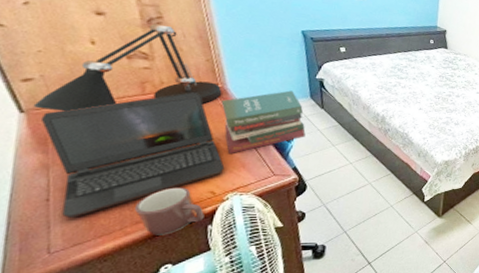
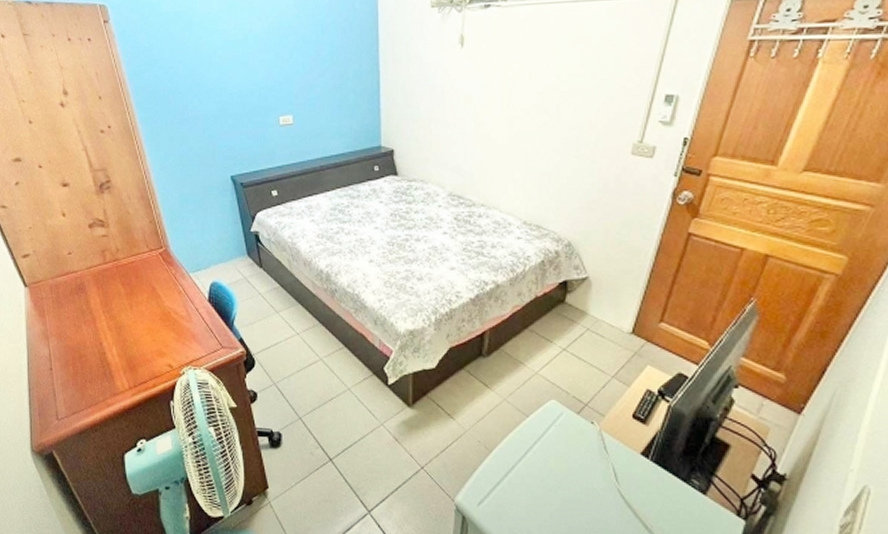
desk lamp: present [32,23,222,112] -> none [32,188,167,284]
laptop computer: present [40,92,225,218] -> none [38,258,178,387]
mug: present [134,187,205,235] -> none [111,359,166,409]
books: present [221,90,306,154] -> none [167,248,247,324]

